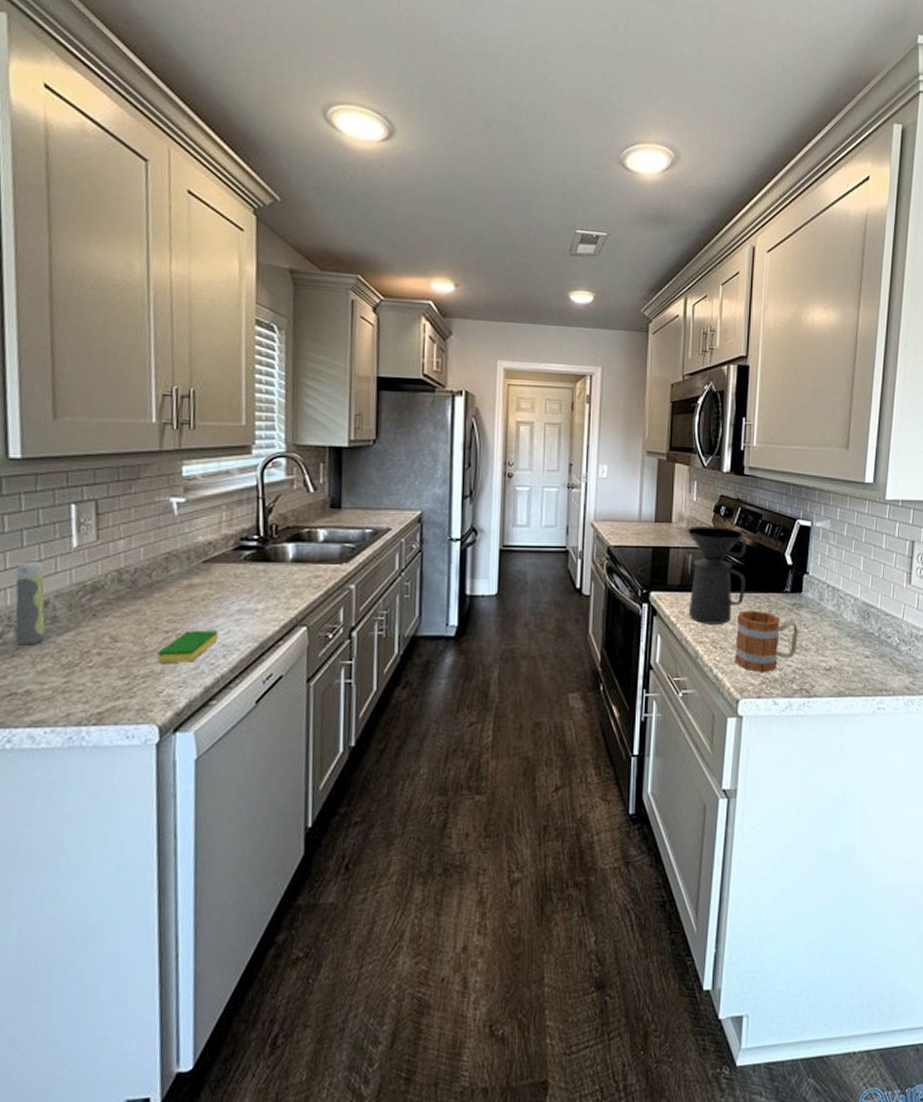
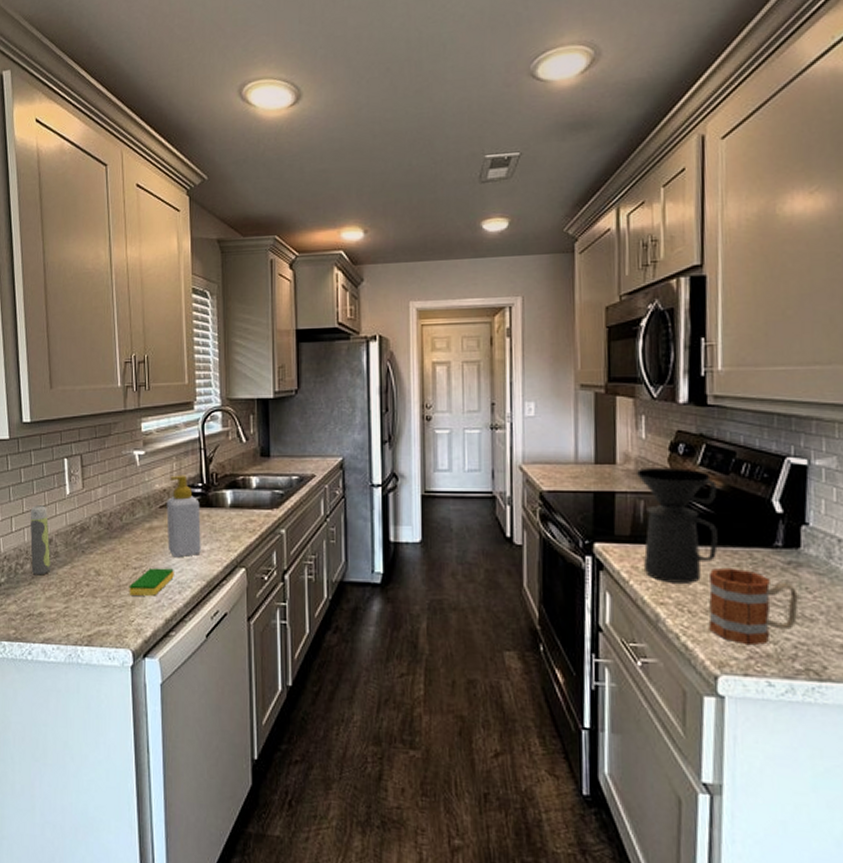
soap bottle: none [211,526,255,618] -> present [166,475,201,558]

